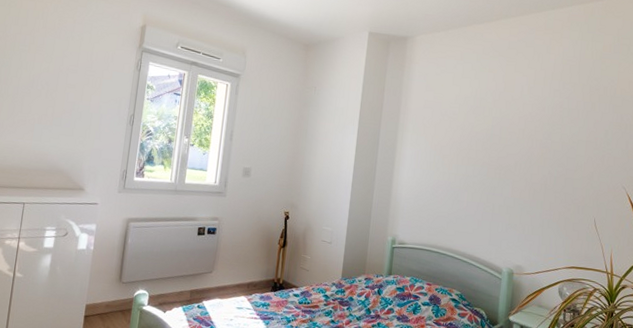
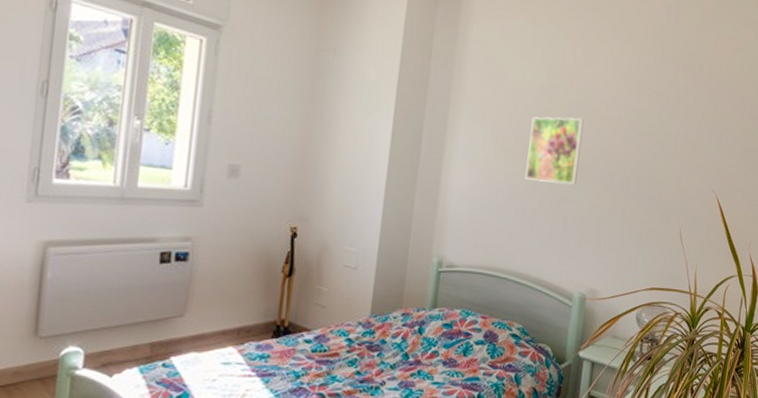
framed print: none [459,130,506,182] -> present [525,116,584,185]

